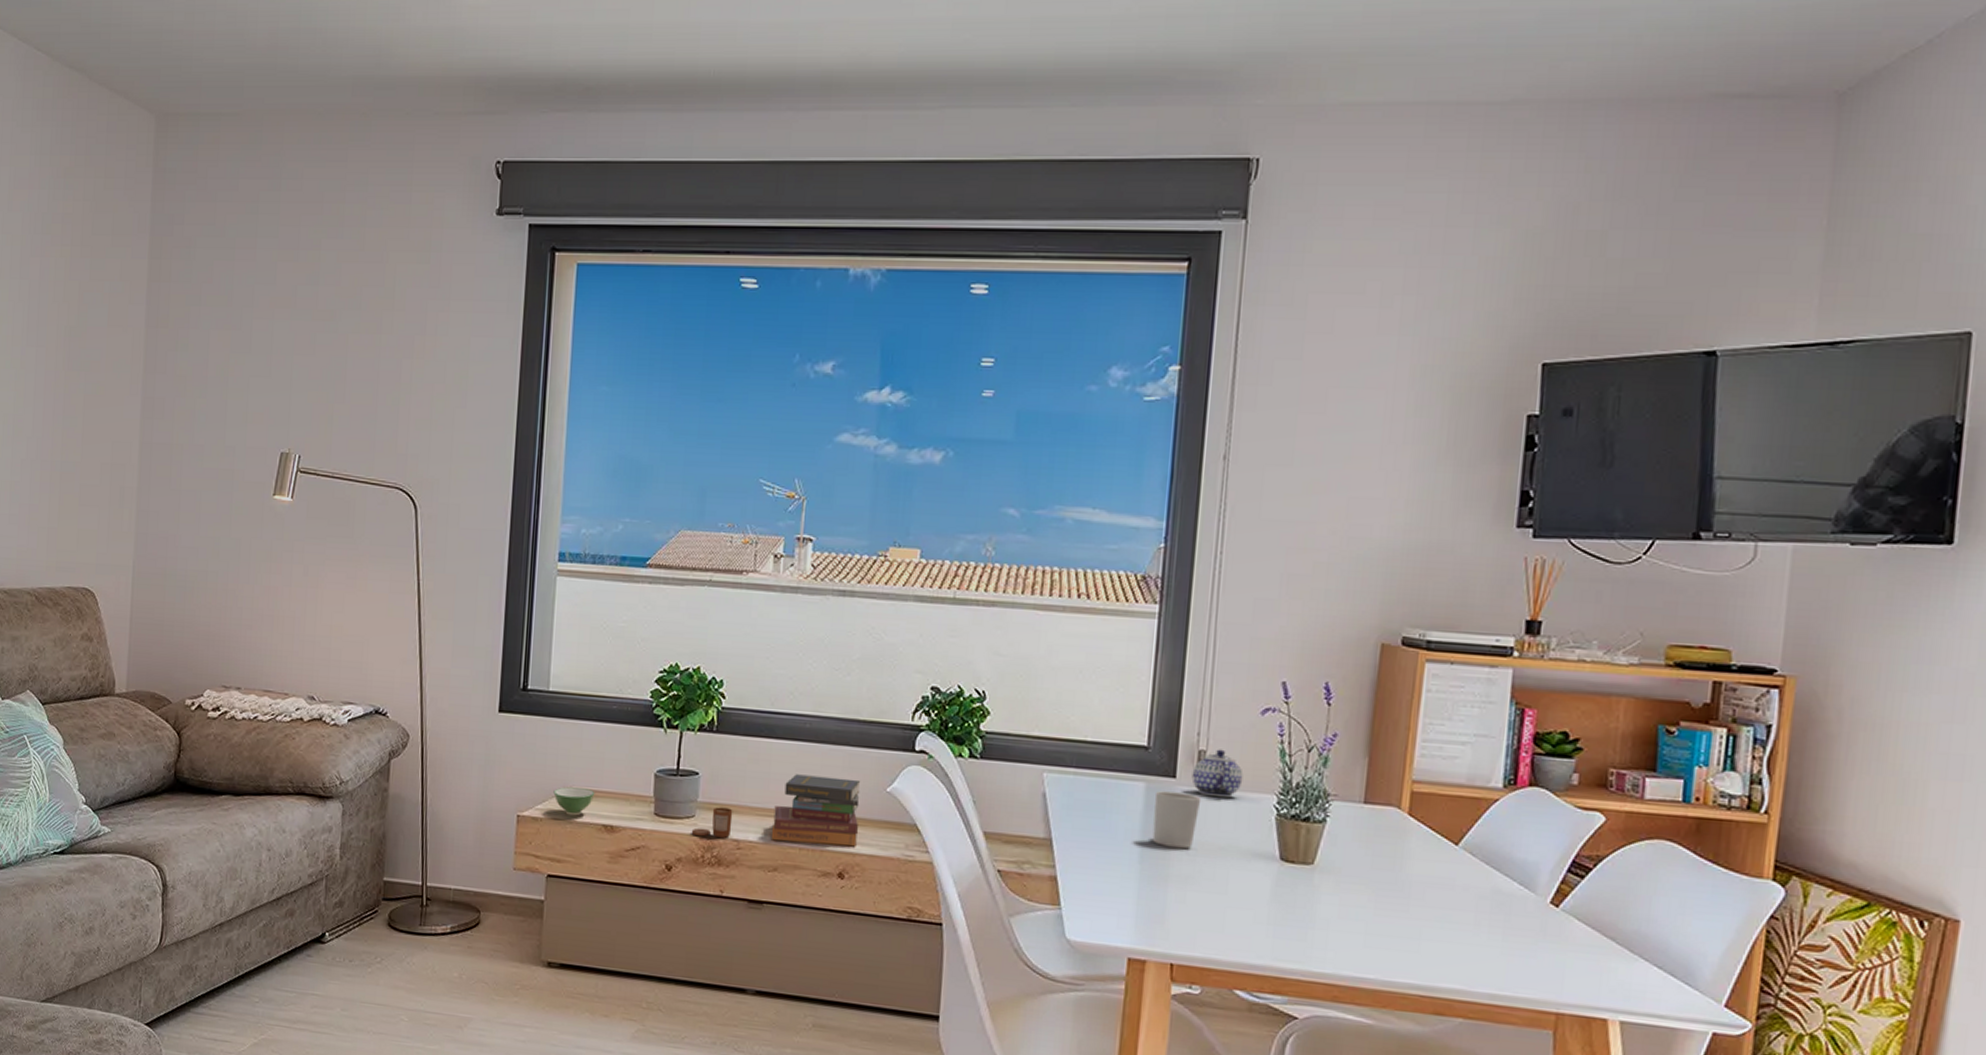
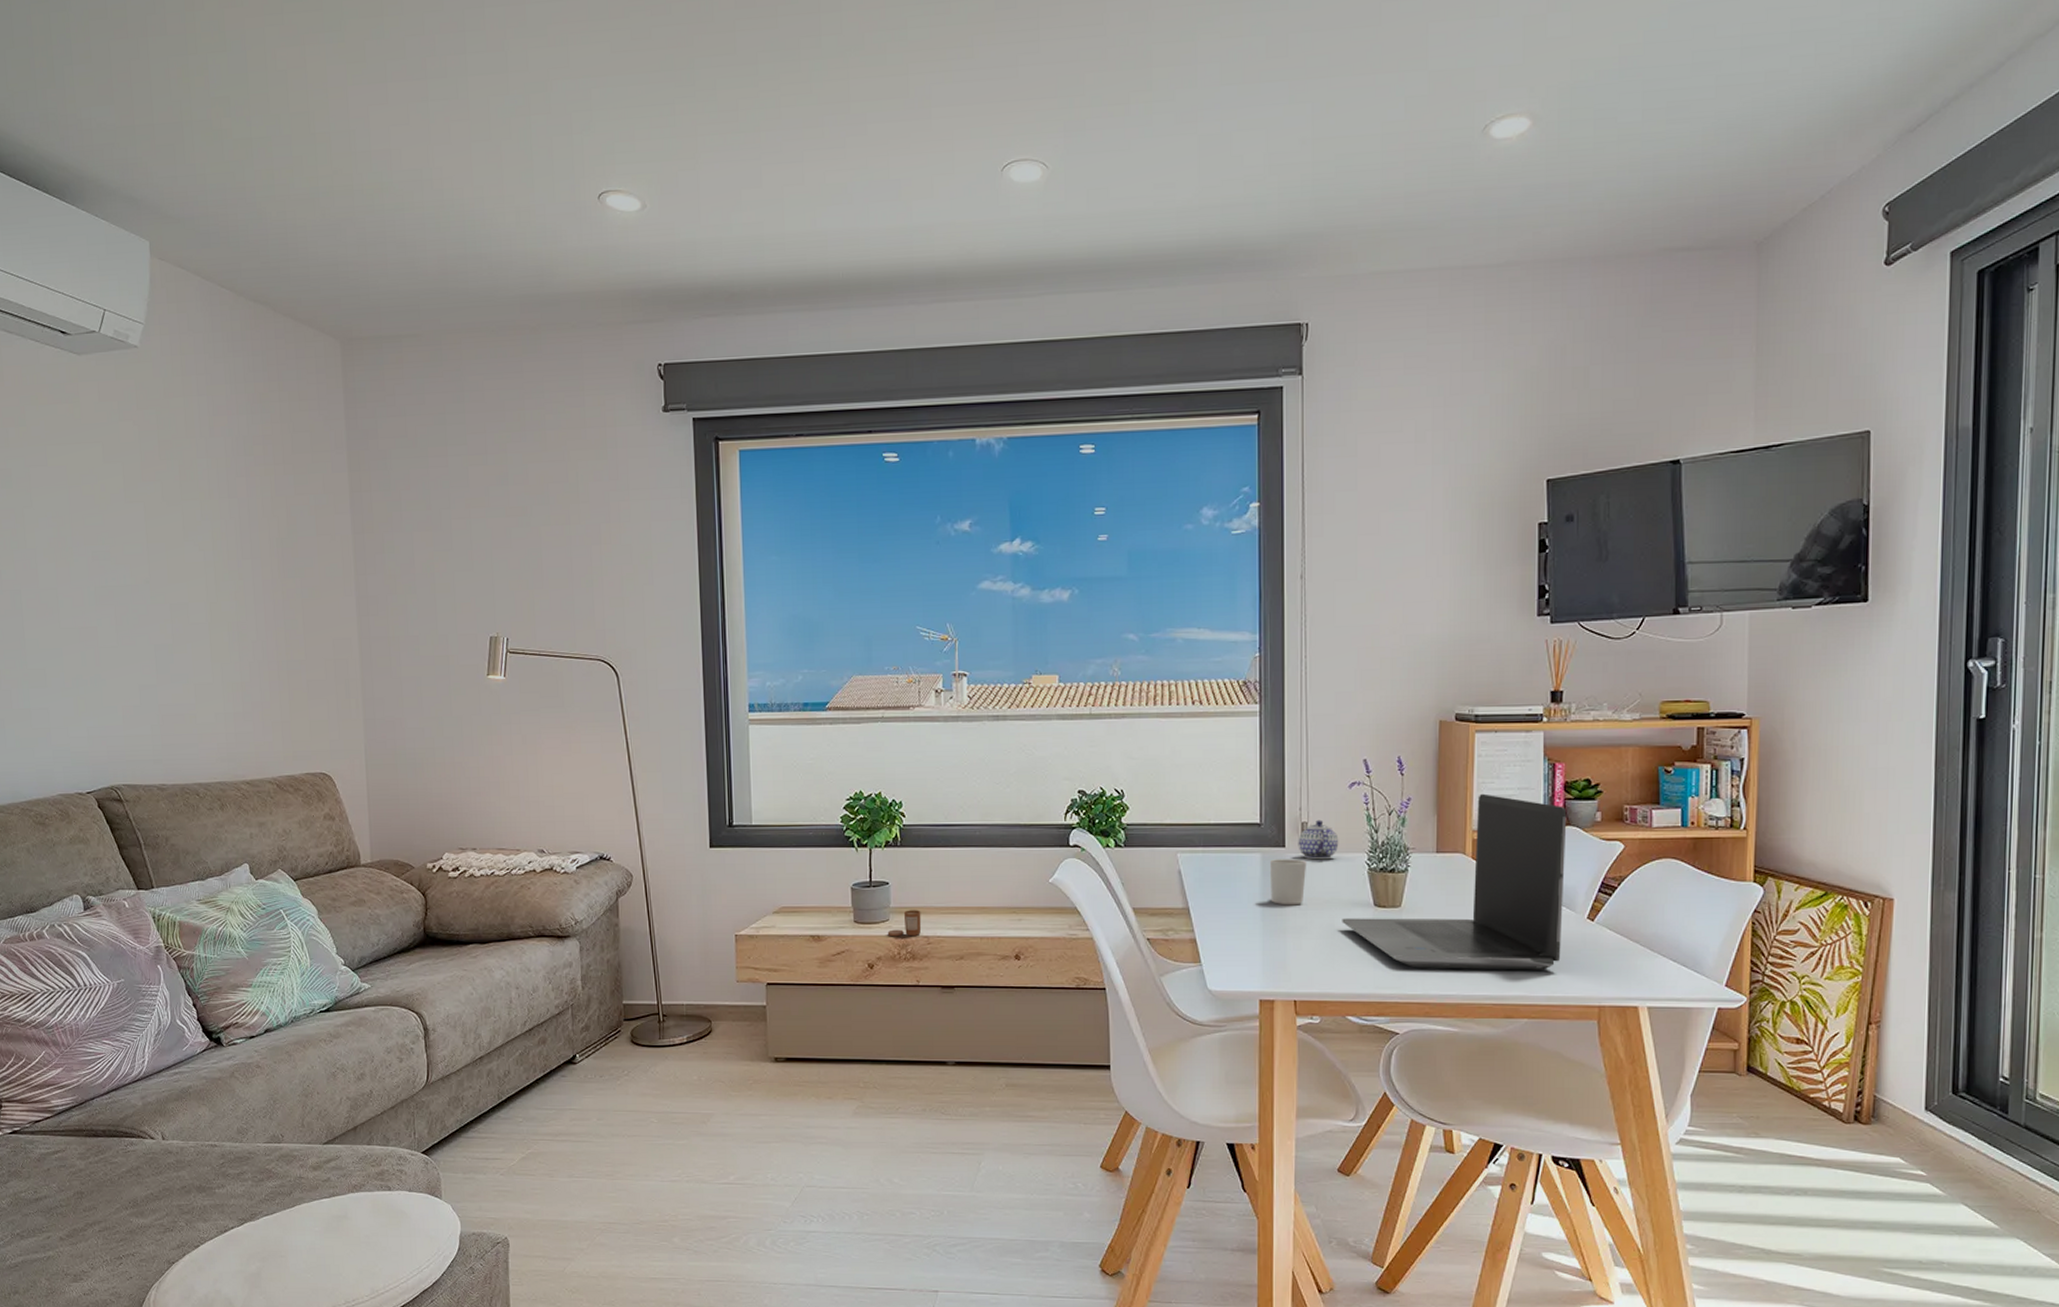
bowl: present [553,786,595,816] -> none [765,905,801,930]
books: present [771,774,861,847] -> none [955,875,1029,934]
laptop computer: none [1238,737,1535,961] -> present [1342,793,1567,970]

